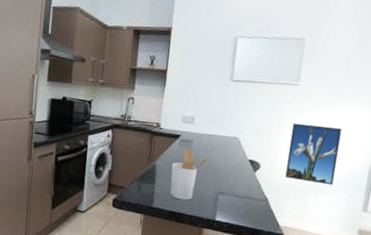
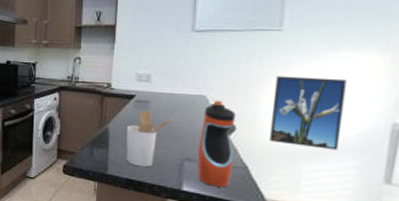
water bottle: none [228,141,262,217] -> present [197,100,236,188]

